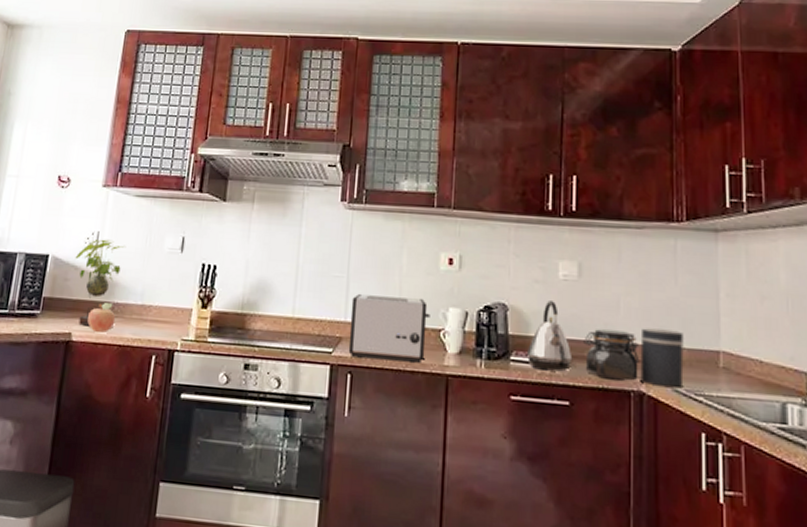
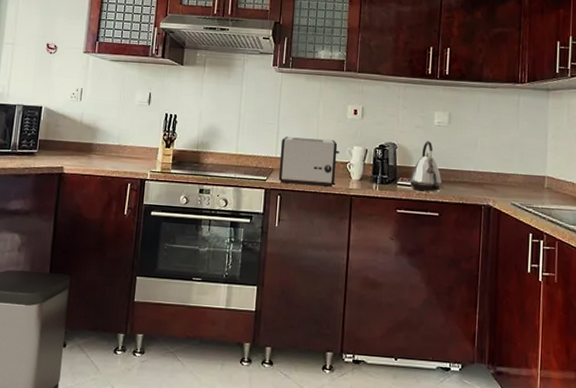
plant: present [74,239,126,327] -> none [63,94,105,162]
fruit: present [87,303,116,334] -> none [76,144,98,167]
jar: present [583,329,640,382] -> none [450,161,490,199]
cylinder: present [640,328,684,388] -> none [489,160,521,203]

